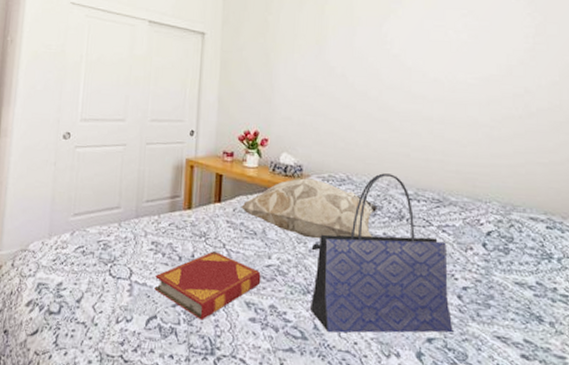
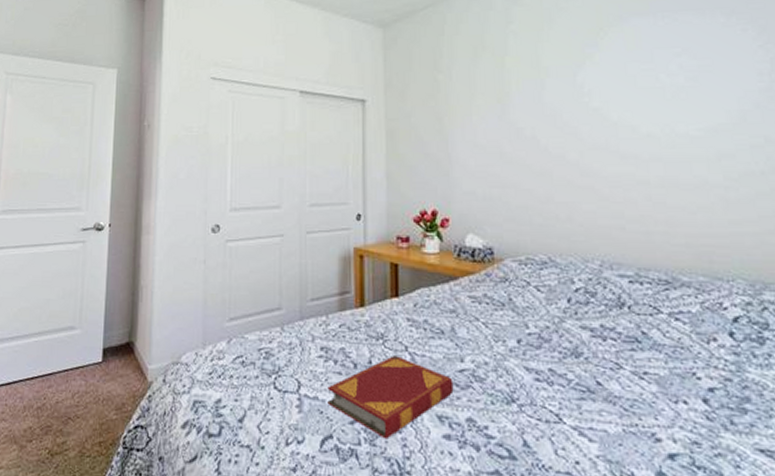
decorative pillow: present [240,178,377,239] -> none [422,263,590,336]
tote bag: present [311,173,453,333] -> none [512,252,702,451]

